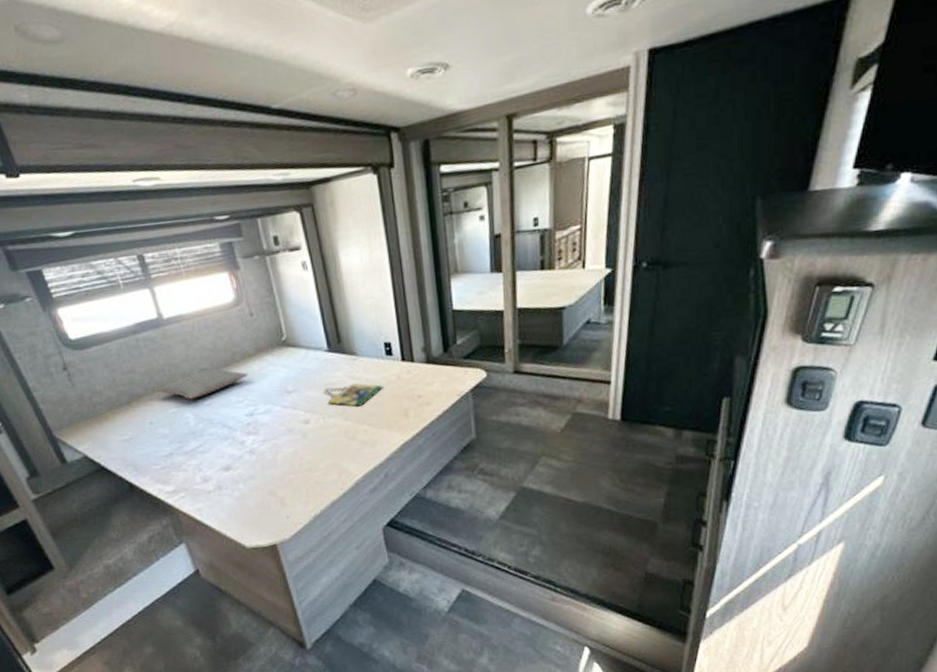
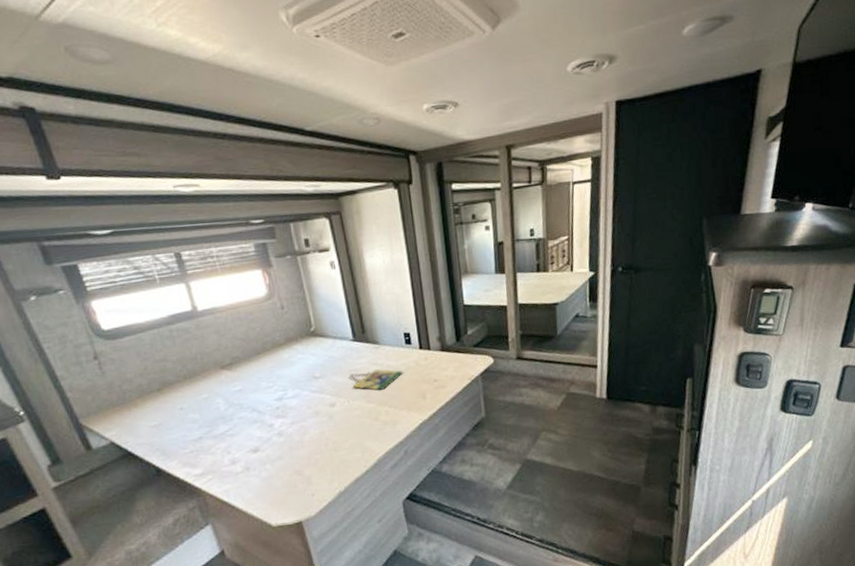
pillow: present [157,368,249,399] -> none [189,356,279,386]

